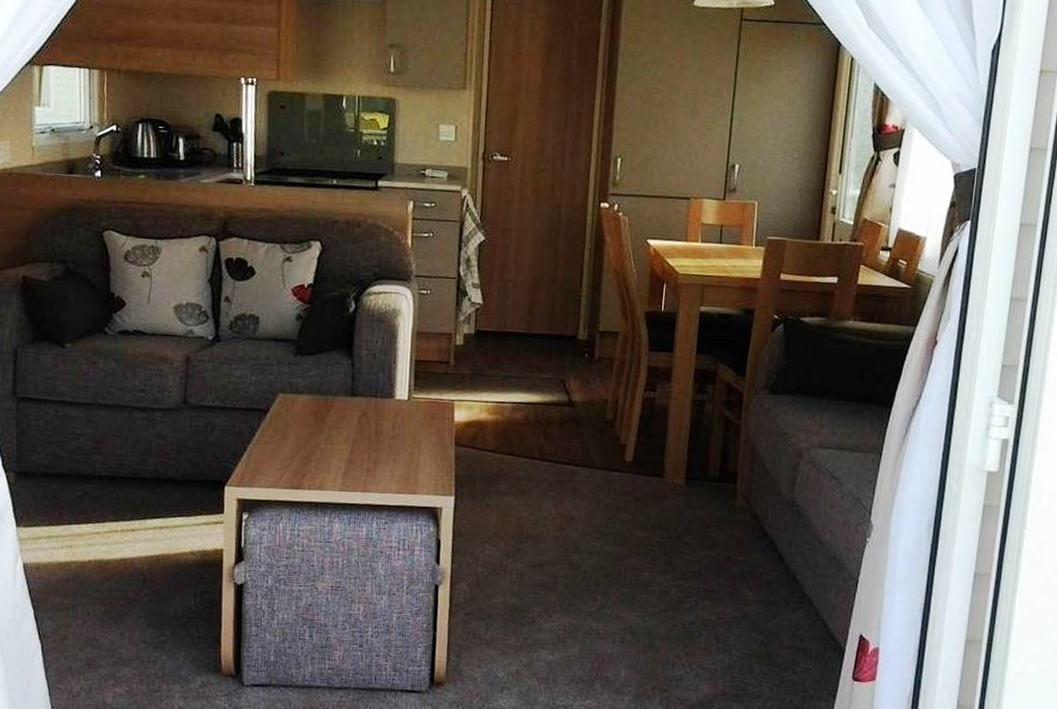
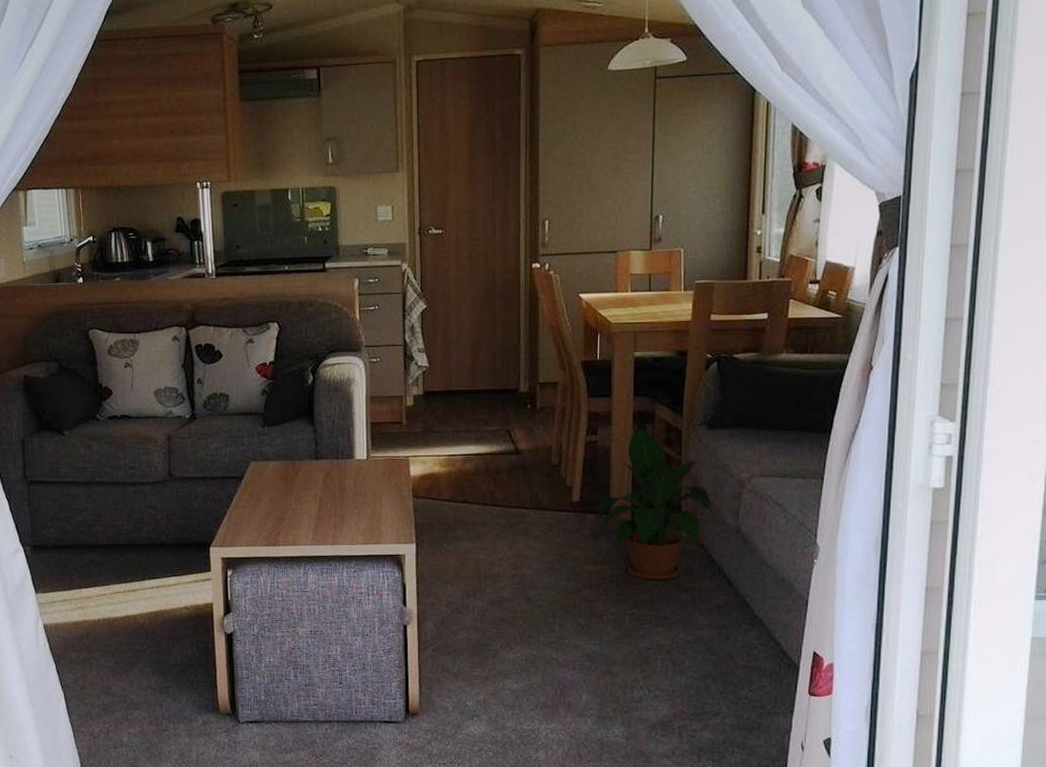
potted plant: none [649,388,774,551] -> present [597,429,719,580]

